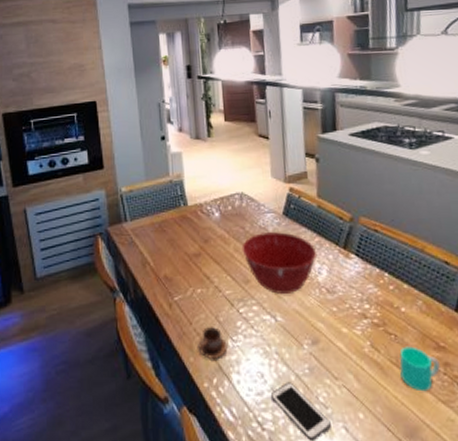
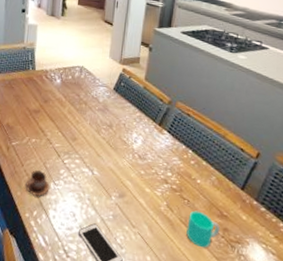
mixing bowl: present [241,232,317,294] -> none [74,101,136,154]

